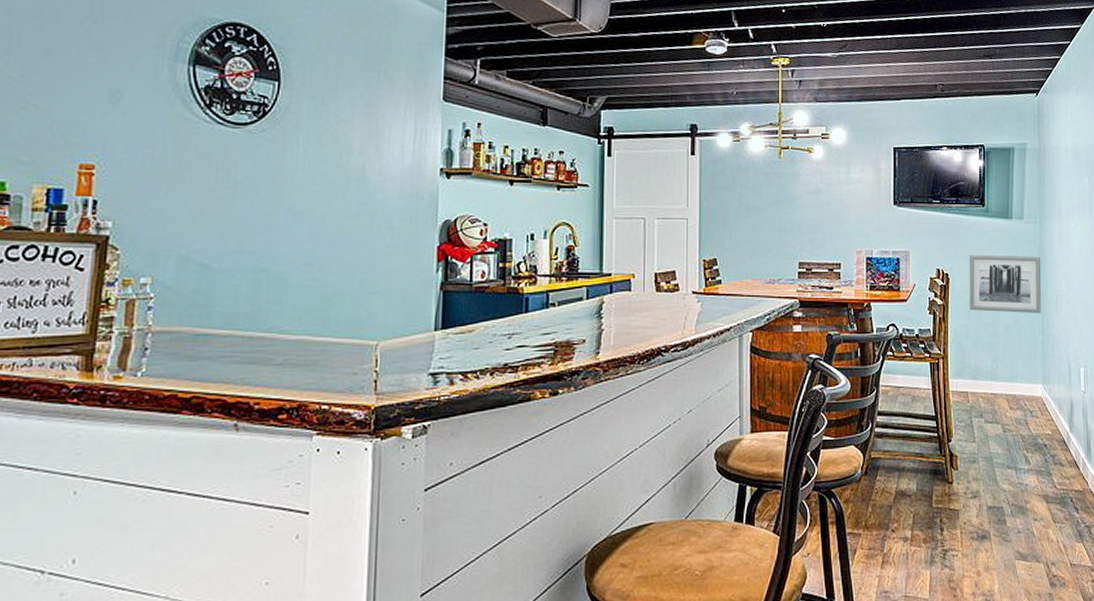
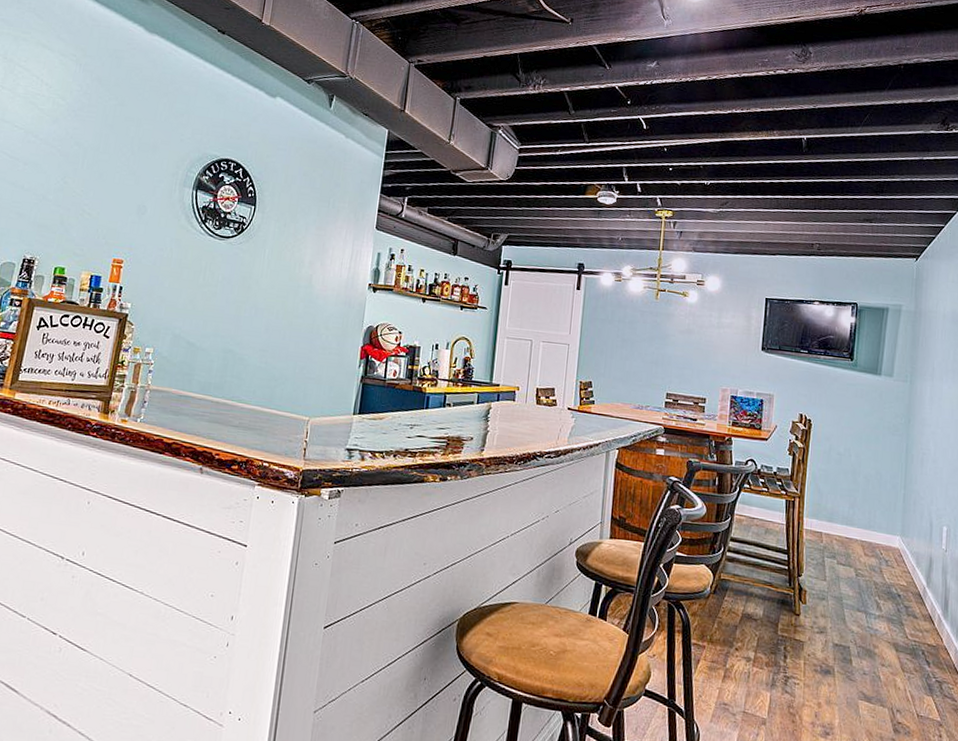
wall art: present [969,254,1042,314] -> none [830,404,909,469]

